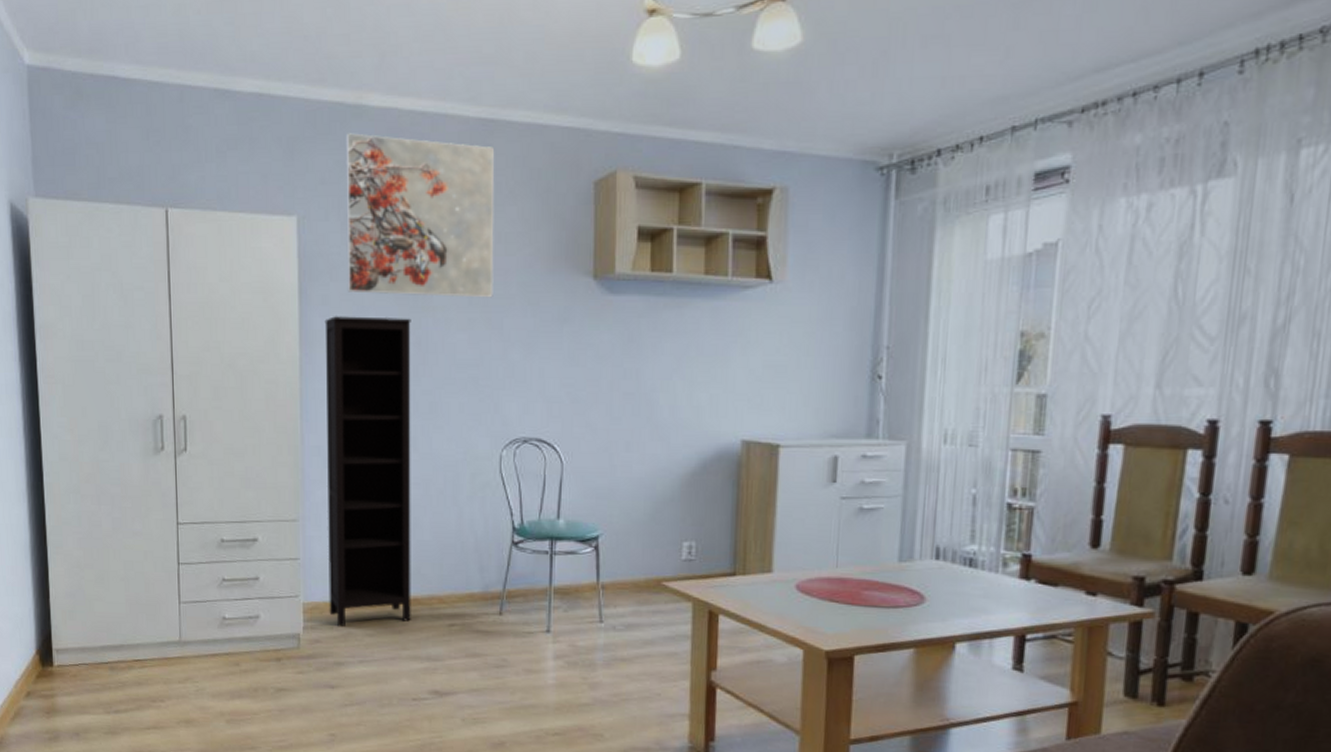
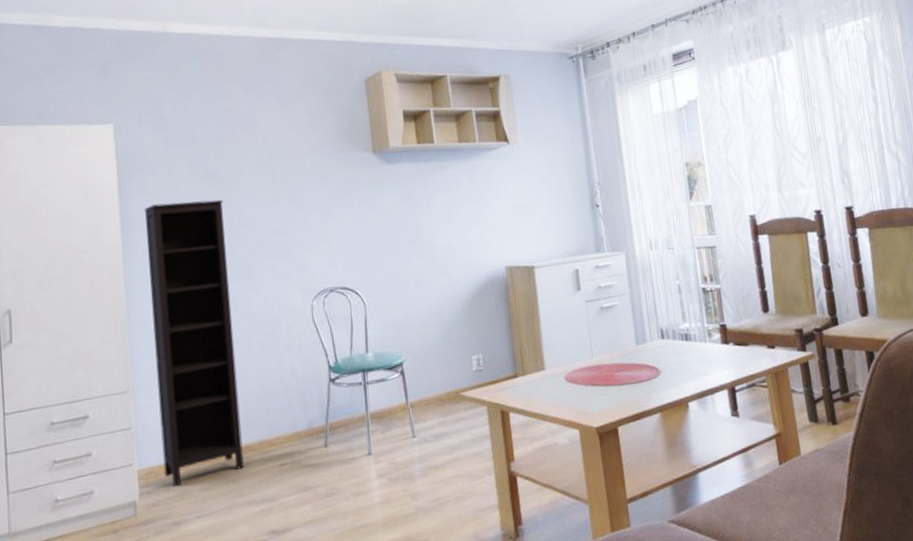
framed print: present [345,133,495,298] -> none [154,54,292,183]

